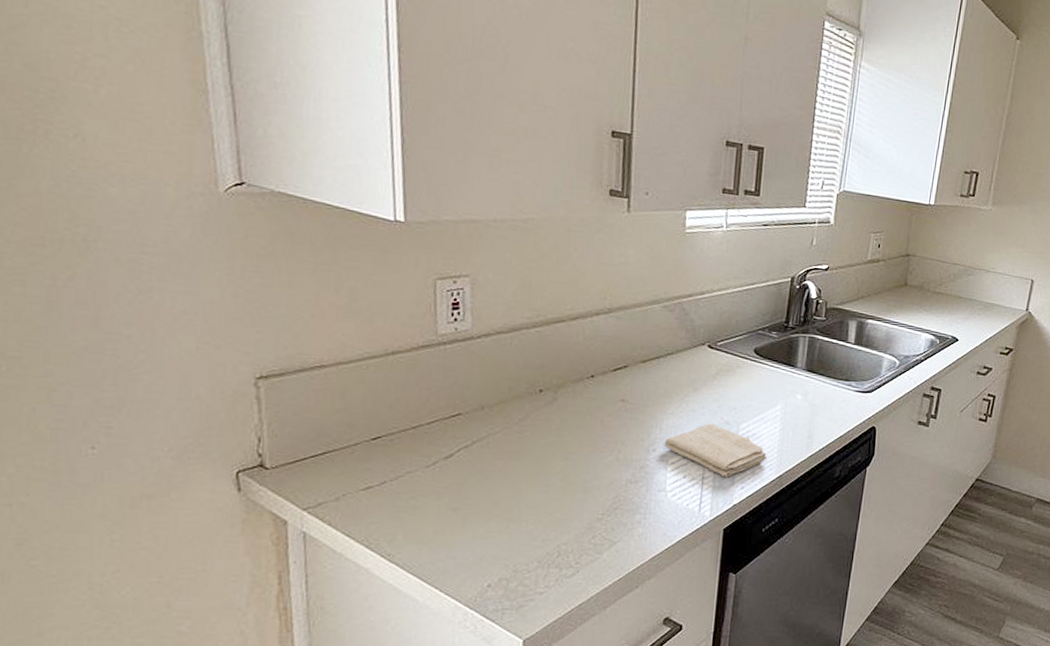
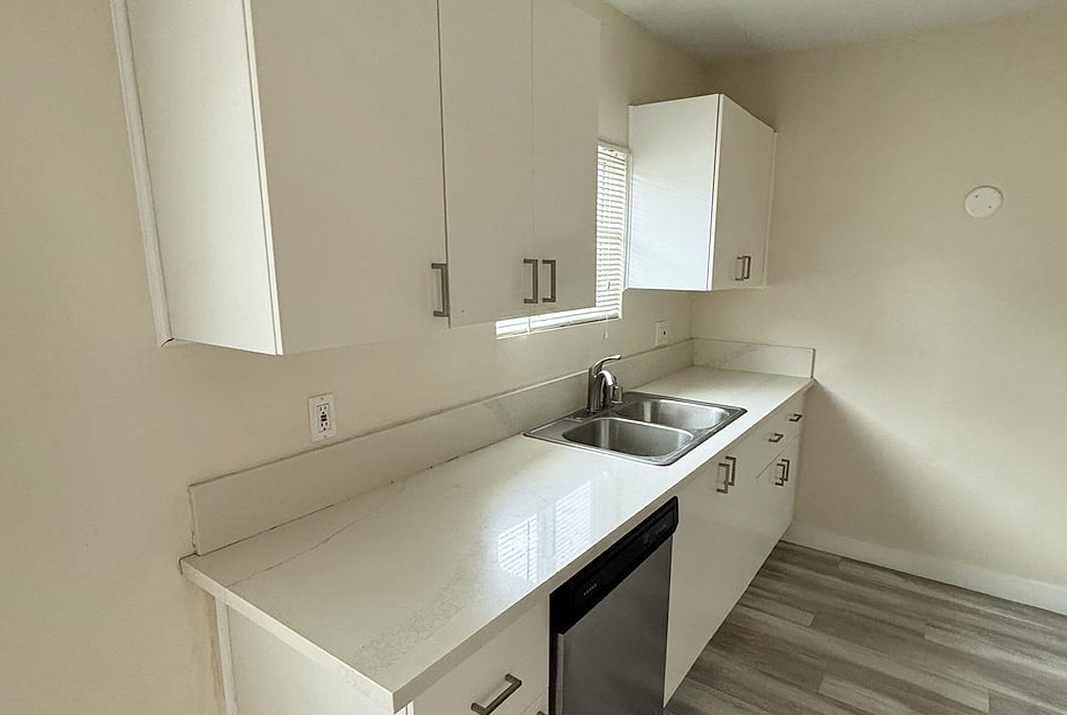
washcloth: present [664,423,767,478] -> none [494,501,582,548]

